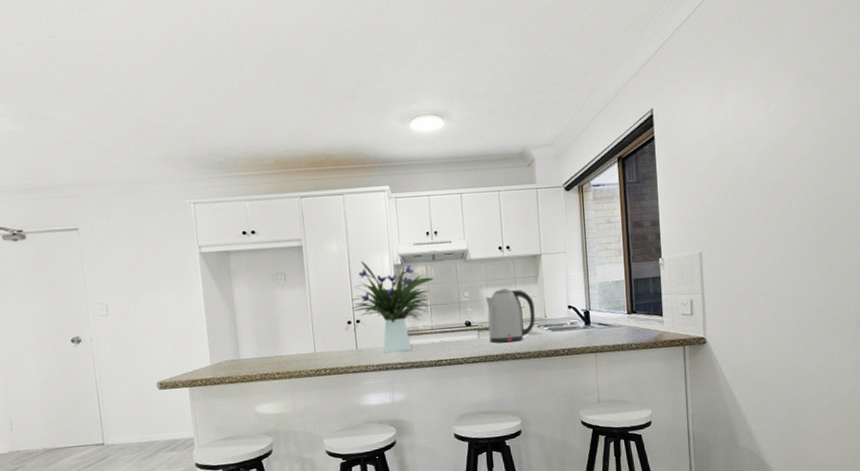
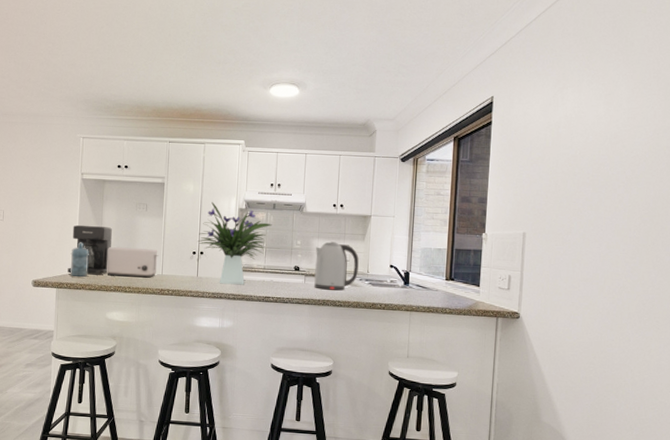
coffee maker: none [198,306,250,368] -> present [67,224,113,275]
canister: none [200,329,226,370] -> present [70,242,90,277]
toaster: none [245,325,308,363] -> present [107,246,159,278]

